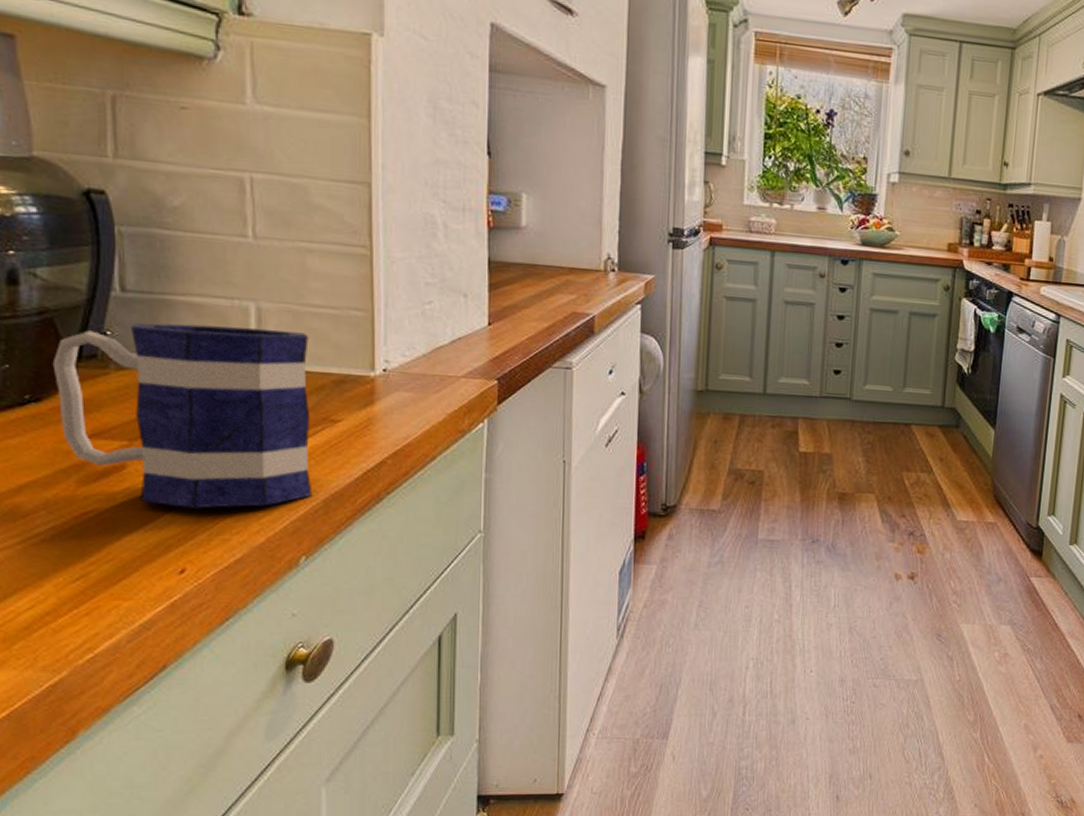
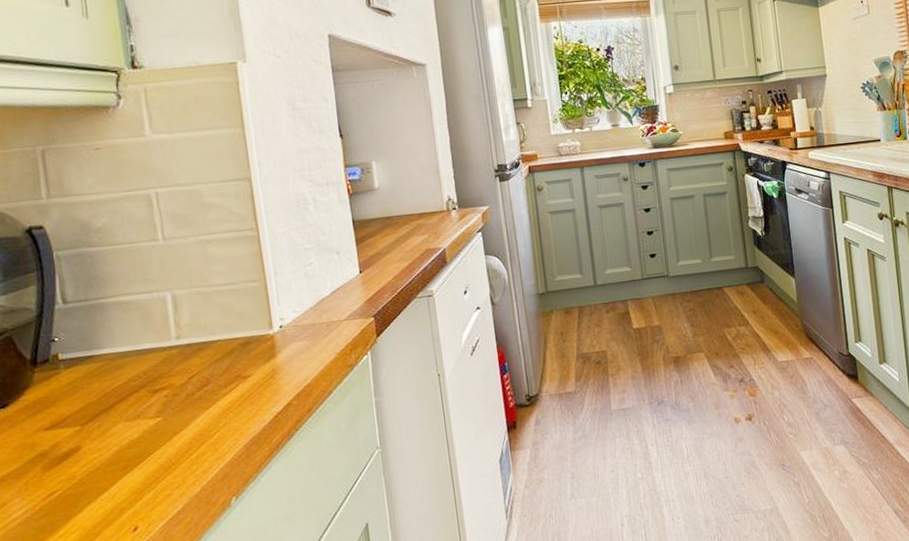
mug: present [52,323,313,509] -> none [14,309,235,476]

